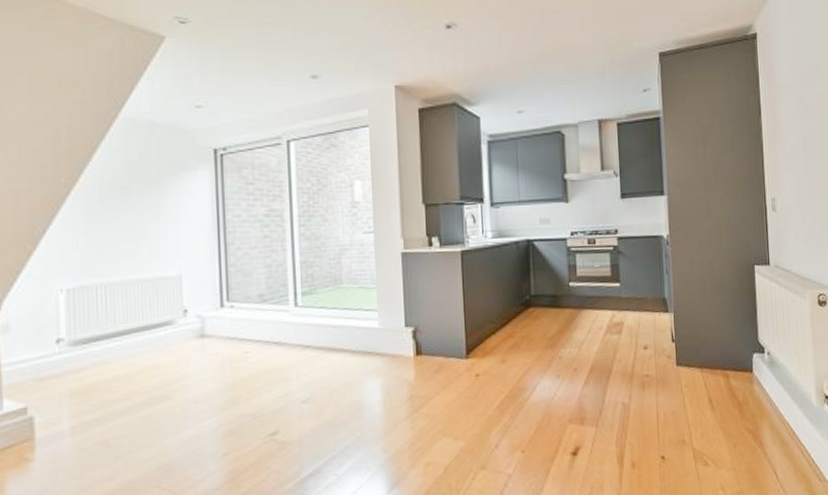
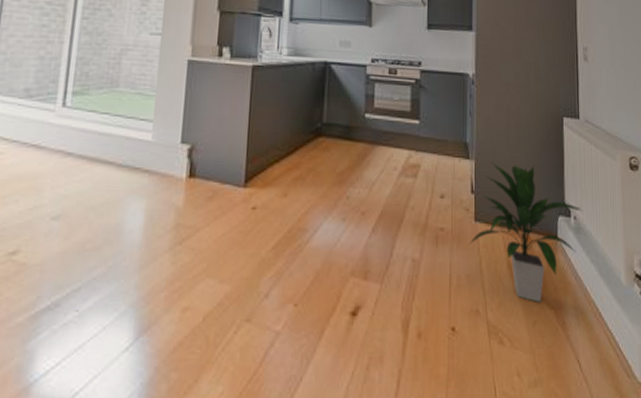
indoor plant: none [672,312,776,429] -> present [469,163,583,302]

